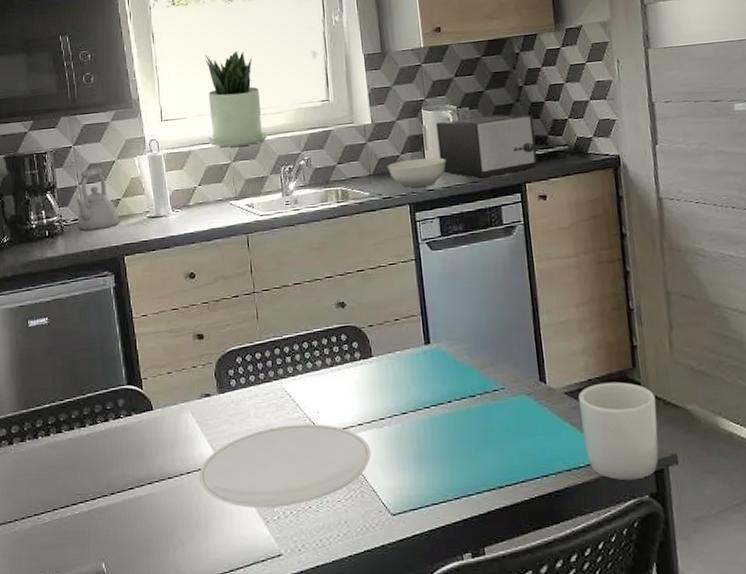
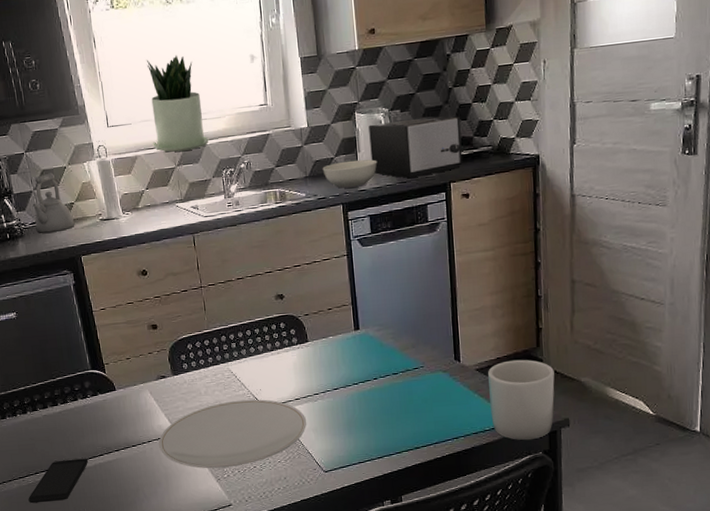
mobile phone: none [42,492,117,548] -> present [28,458,89,504]

